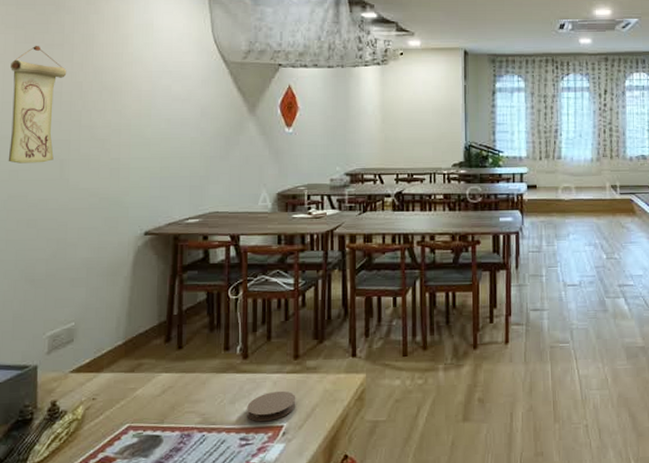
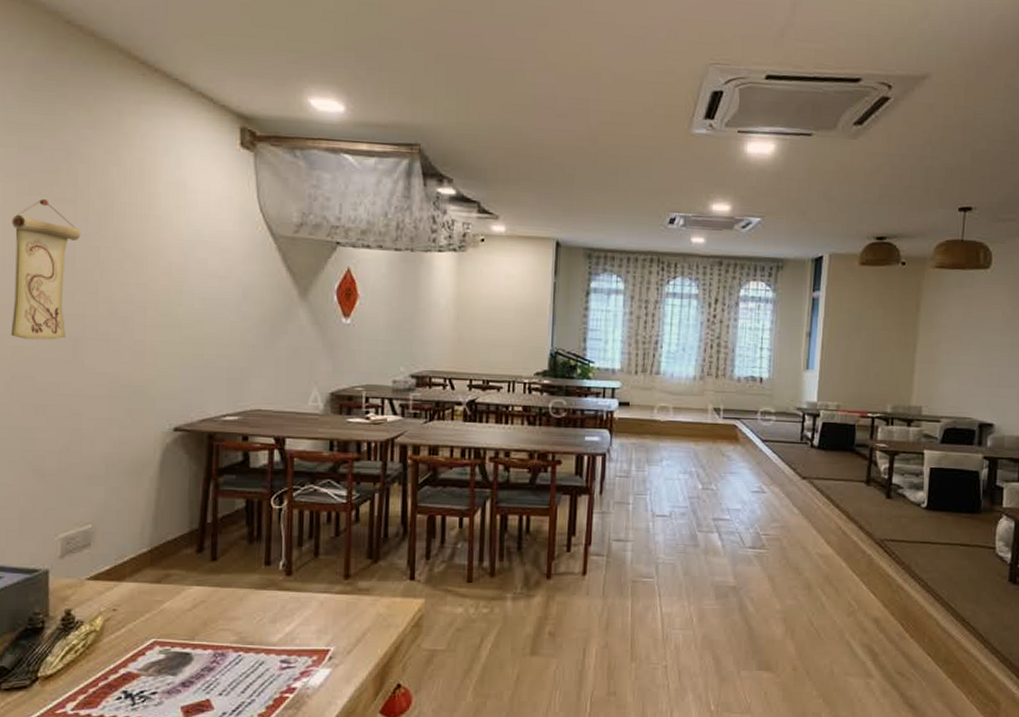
coaster: present [247,390,296,422] -> none [289,612,345,645]

